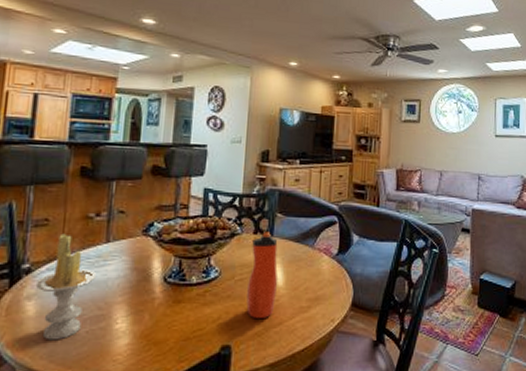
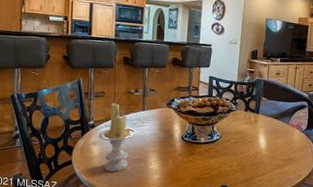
water bottle: present [246,231,278,319] -> none [239,110,262,171]

